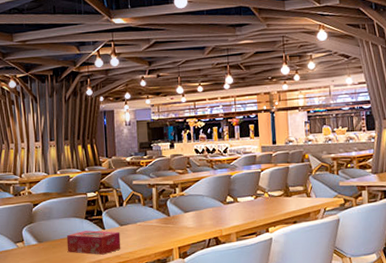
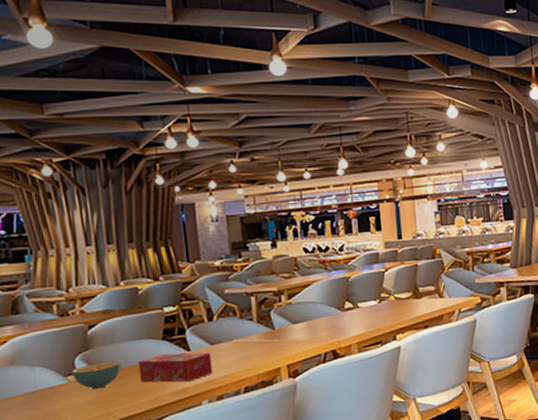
cereal bowl: none [20,234,55,255] -> present [72,361,122,390]

